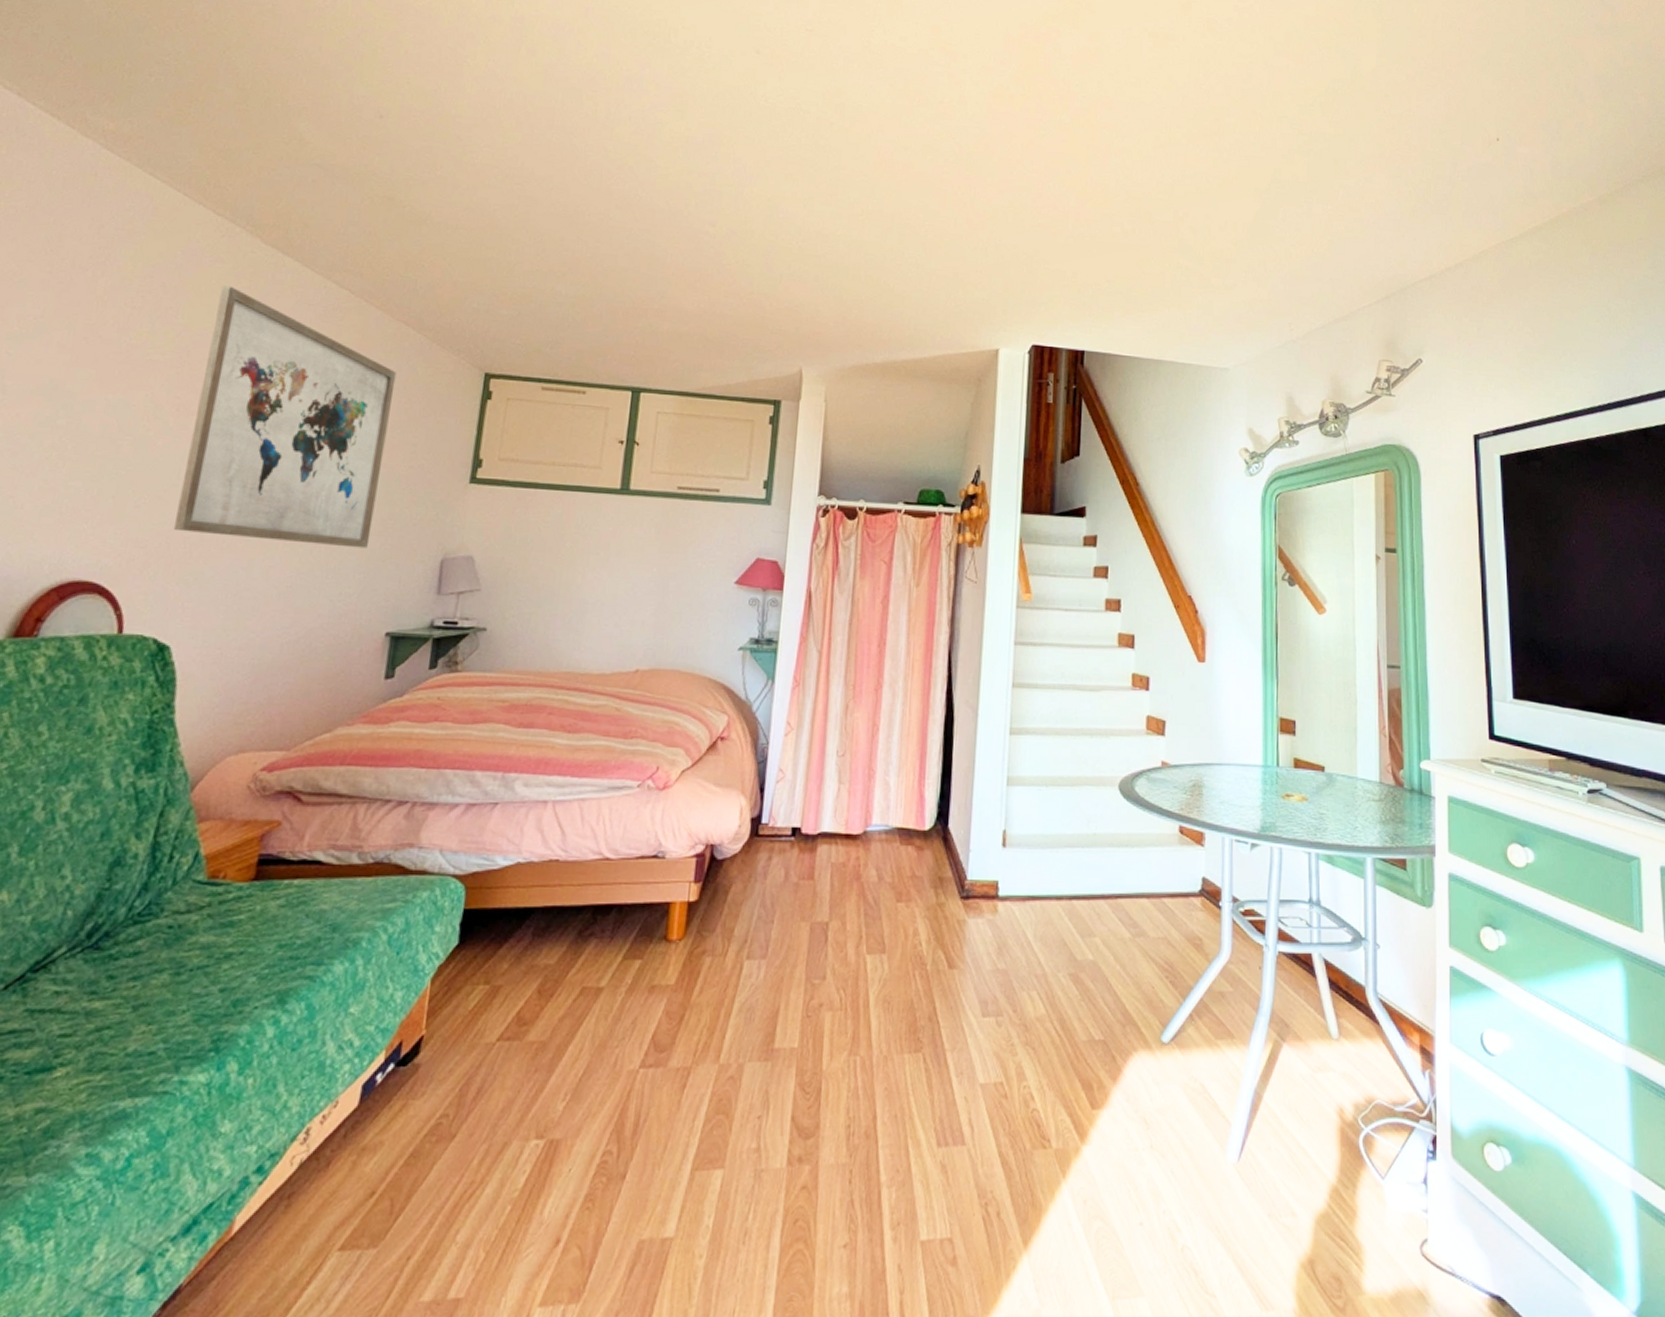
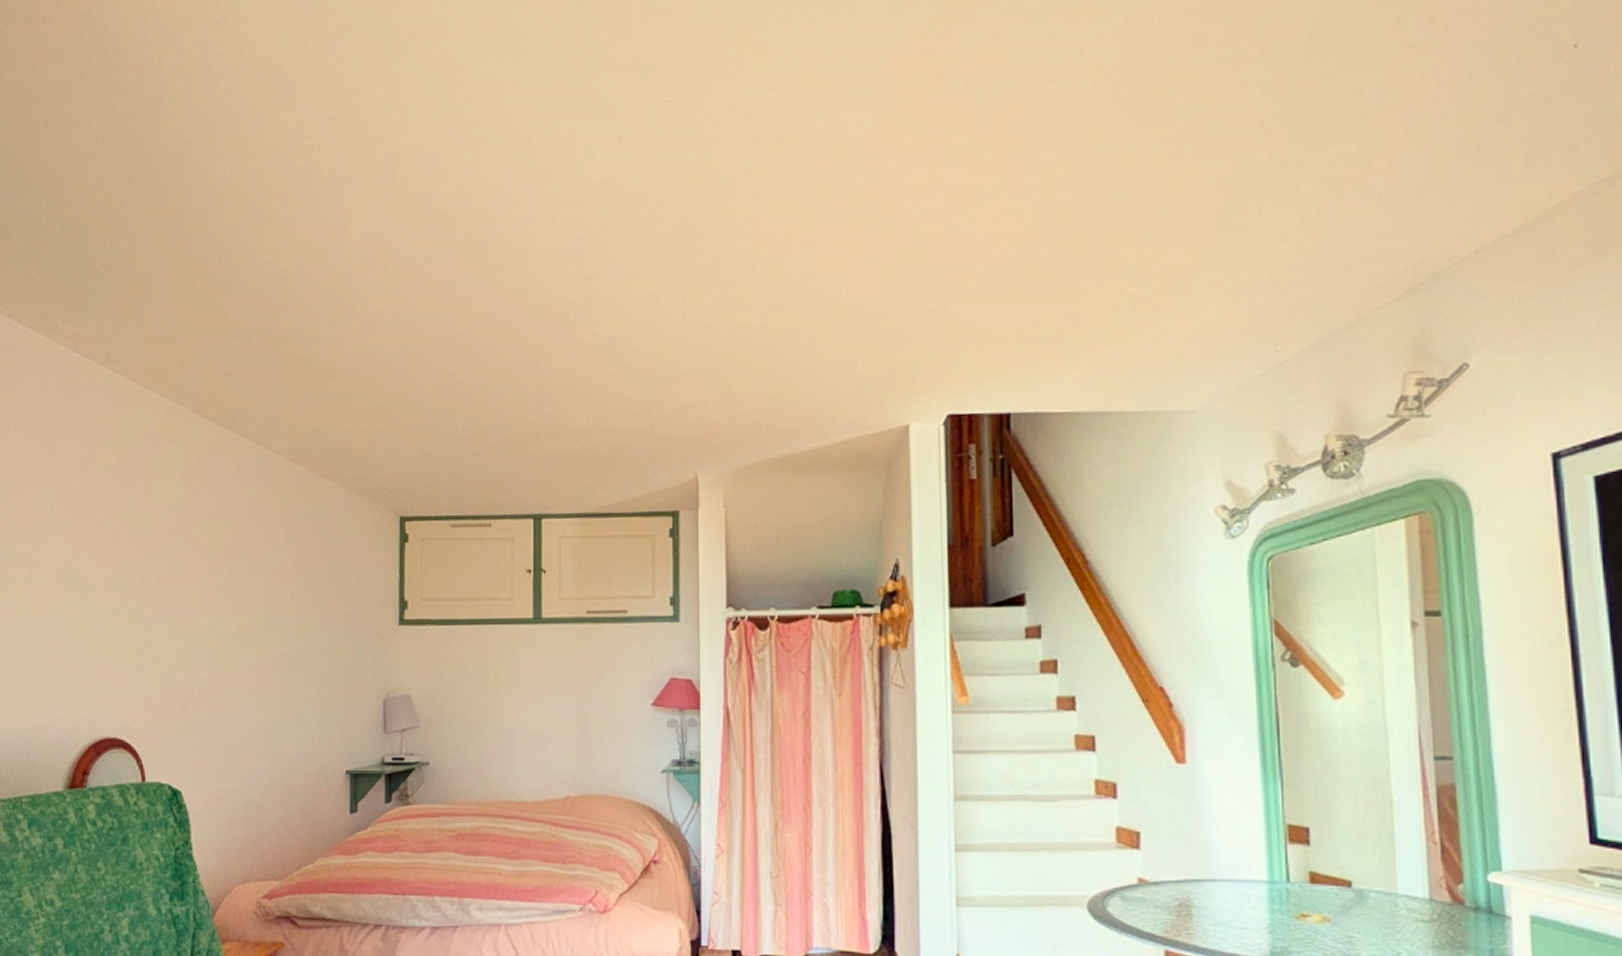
wall art: present [173,285,397,549] -> none [170,462,326,694]

